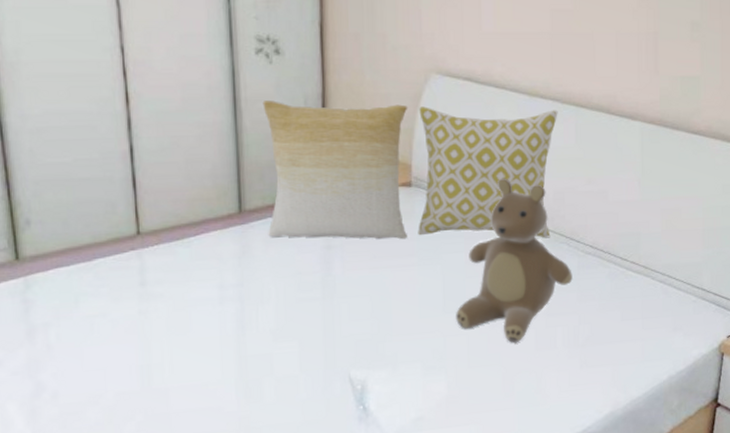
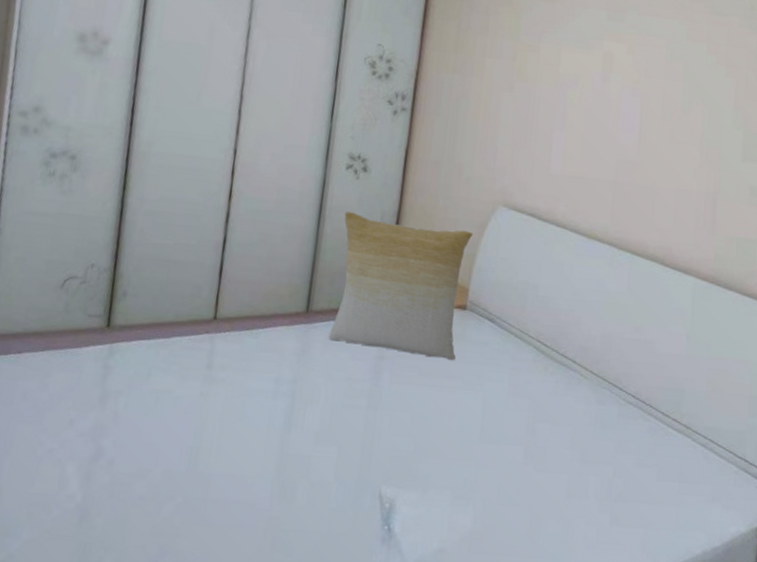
pillow: present [418,106,558,238] -> none [466,235,614,381]
teddy bear: present [456,178,573,343] -> none [491,313,612,485]

